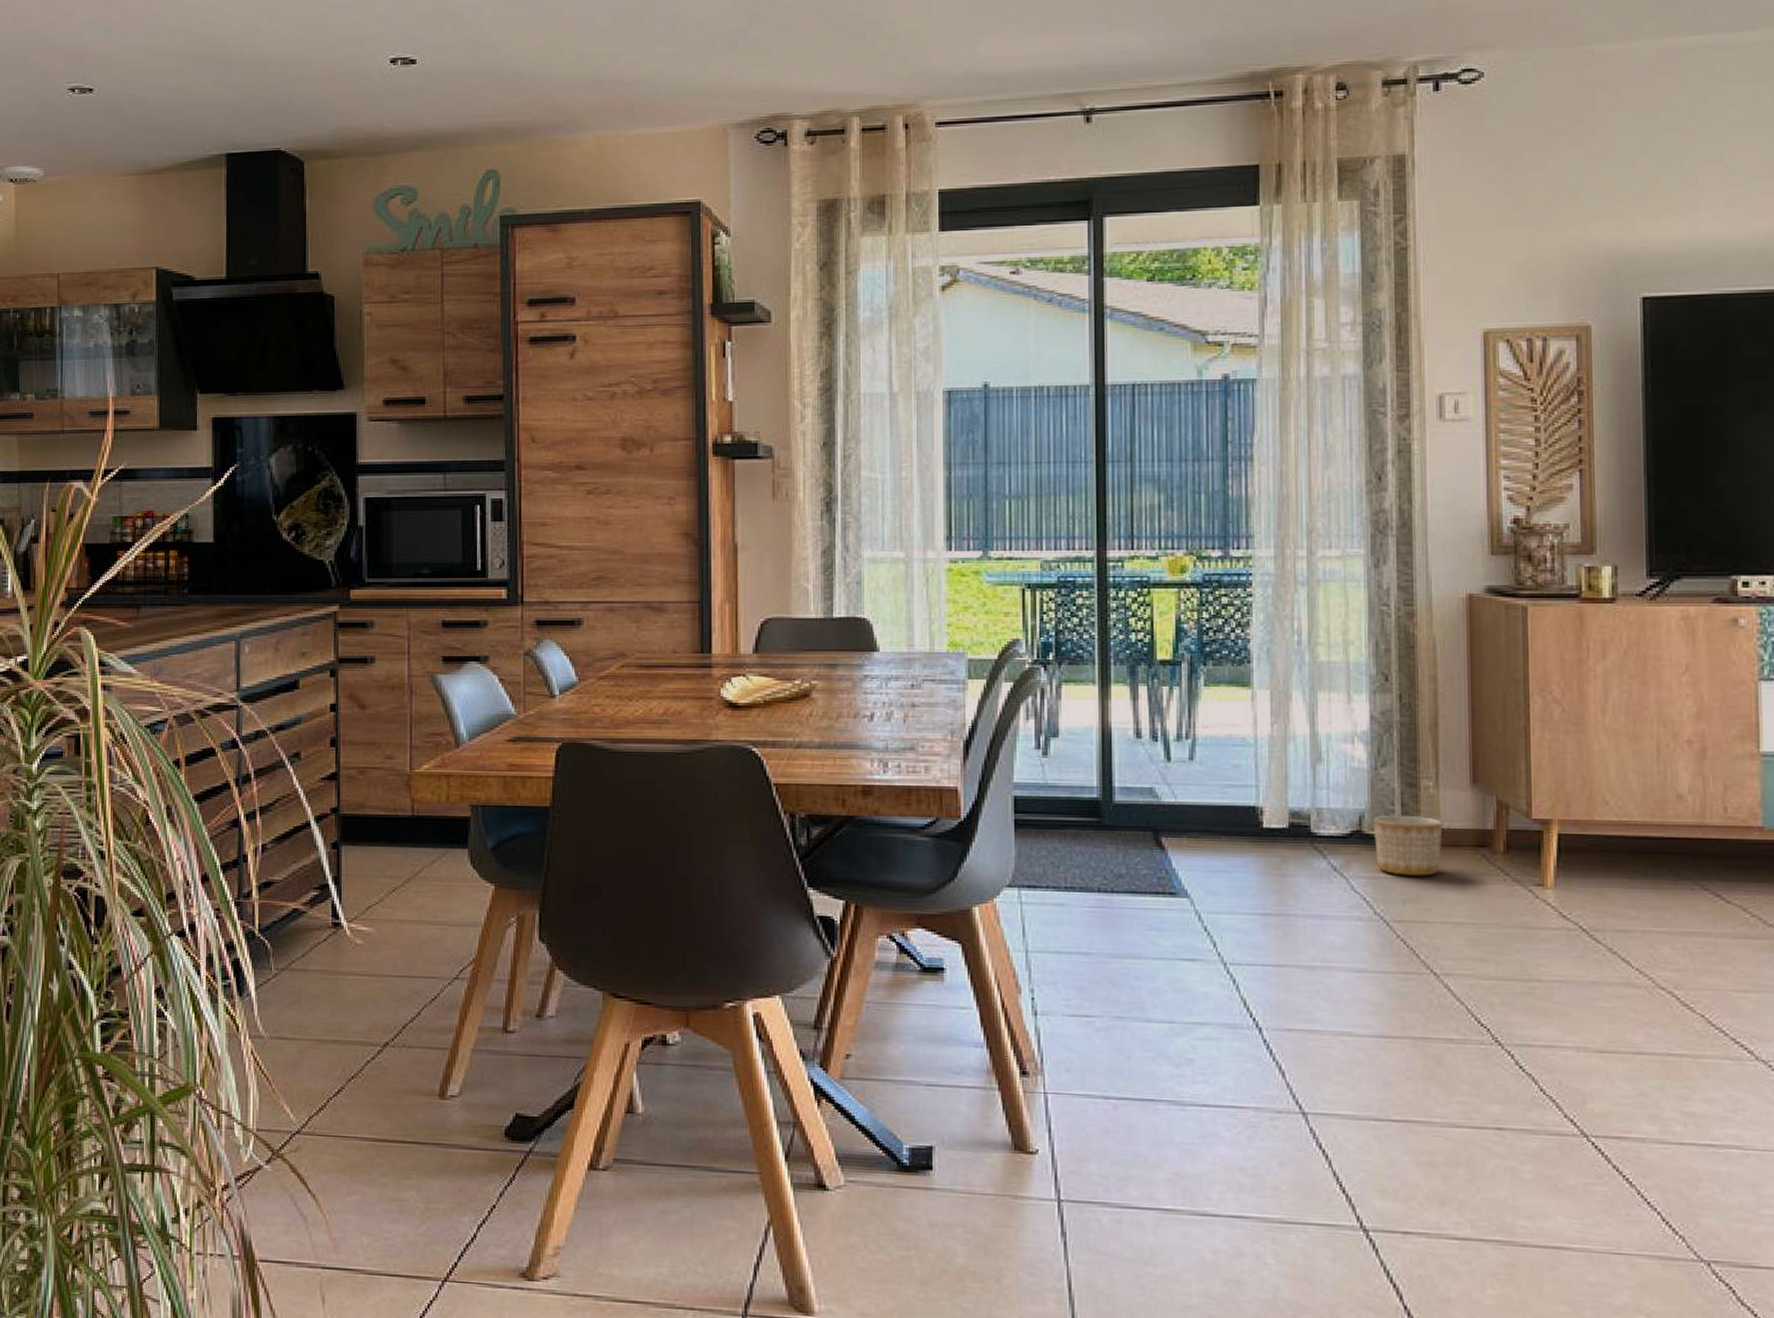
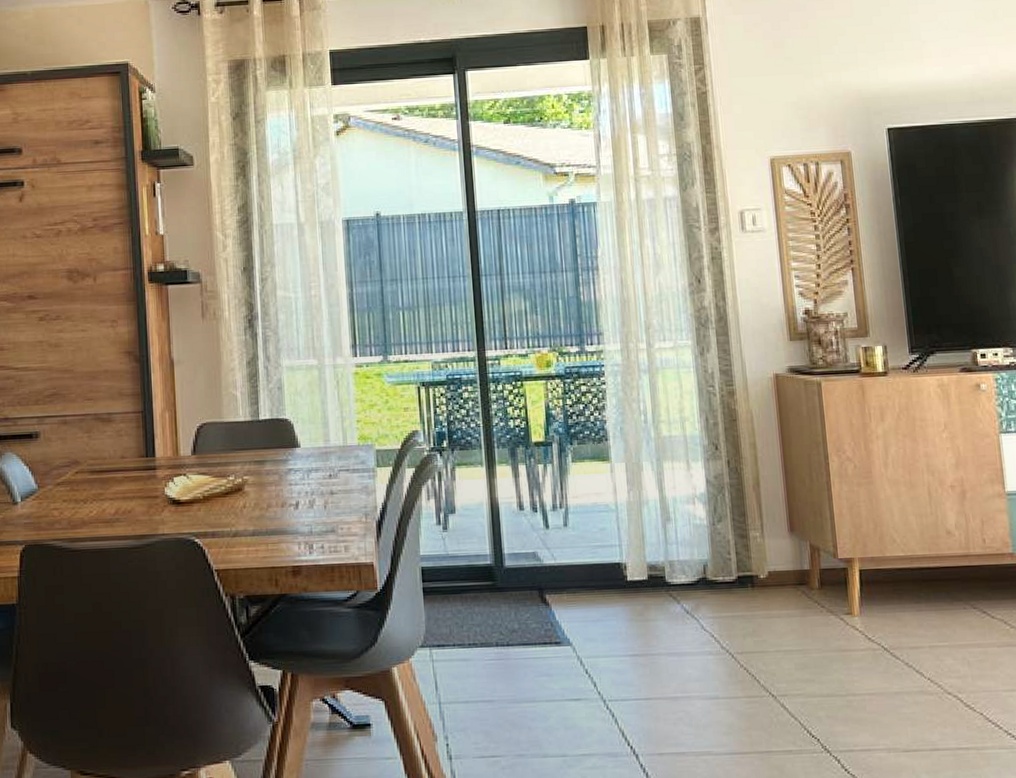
planter: present [1372,814,1443,876] -> none [714,562,771,614]

